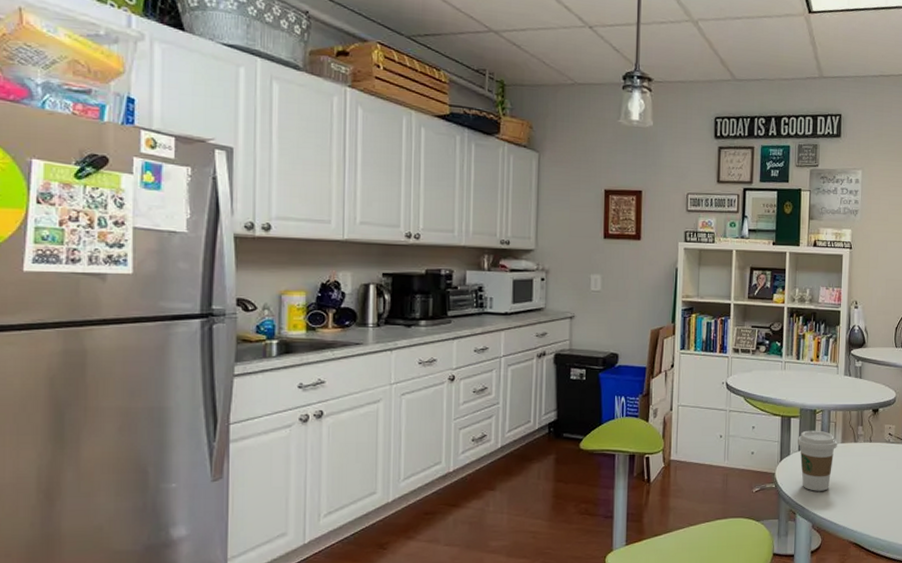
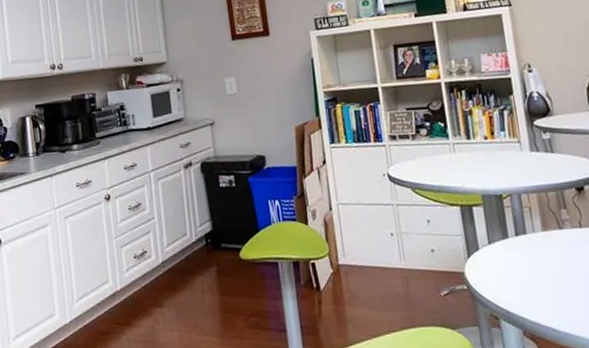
coffee cup: present [798,430,837,491] -> none [485,218,538,291]

